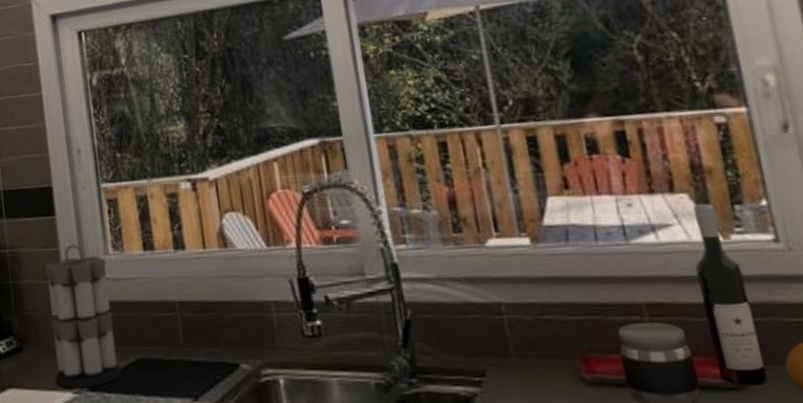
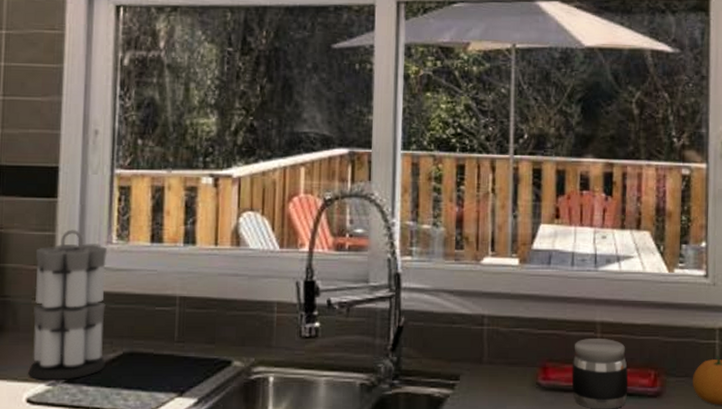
bottle: present [692,203,767,386] -> none [643,241,679,394]

